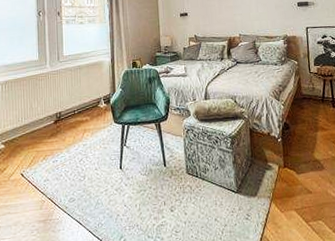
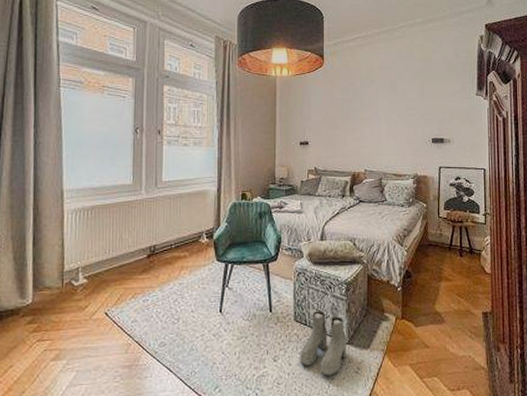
boots: none [194,163,236,223] -> present [300,311,347,376]

